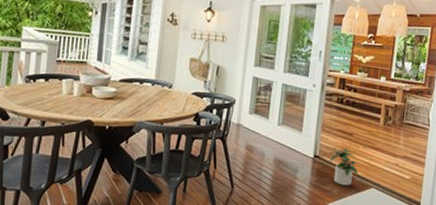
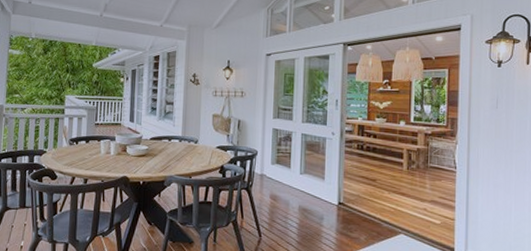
potted plant: present [329,148,359,186] -> none [354,194,386,233]

